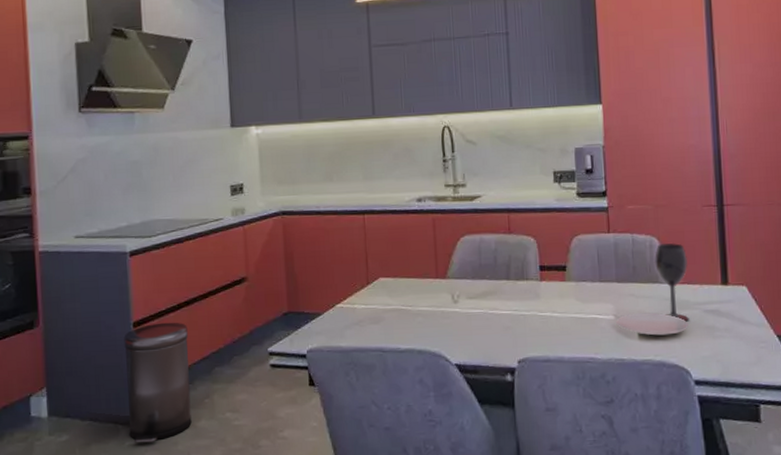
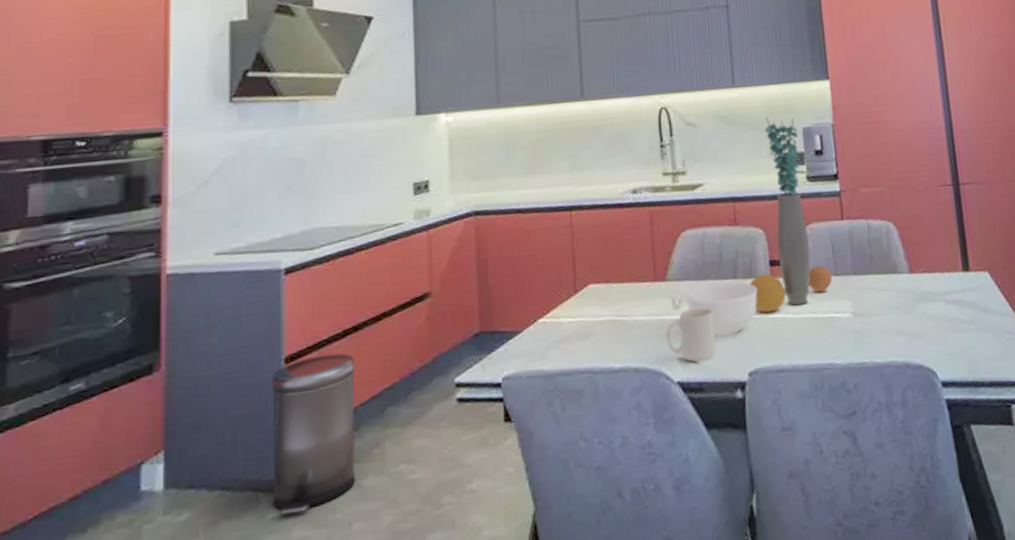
mug: none [446,302,490,348] -> present [666,307,717,362]
bowl: none [464,282,528,328] -> present [686,281,758,337]
fruit: none [521,277,553,310] -> present [750,274,786,312]
vase: none [538,137,577,306] -> present [764,117,810,306]
fruit: none [574,273,597,296] -> present [808,266,832,293]
plate: present [616,312,688,336] -> none [854,306,932,334]
wine glass: present [655,242,689,322] -> none [892,227,932,316]

